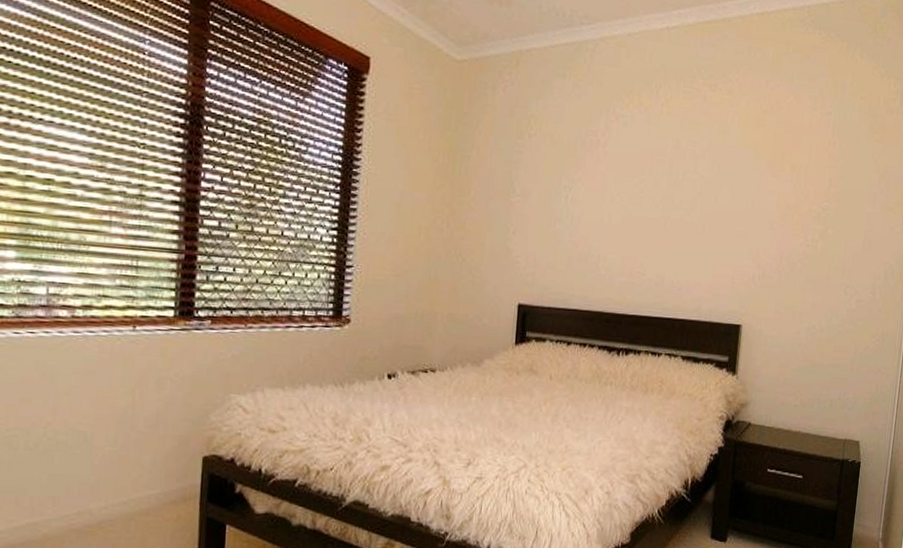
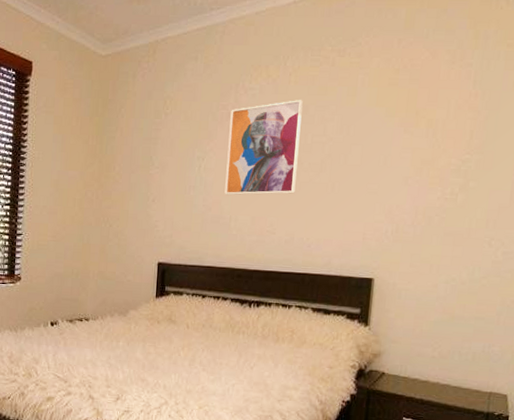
wall art: none [593,132,675,233] -> present [224,100,303,195]

